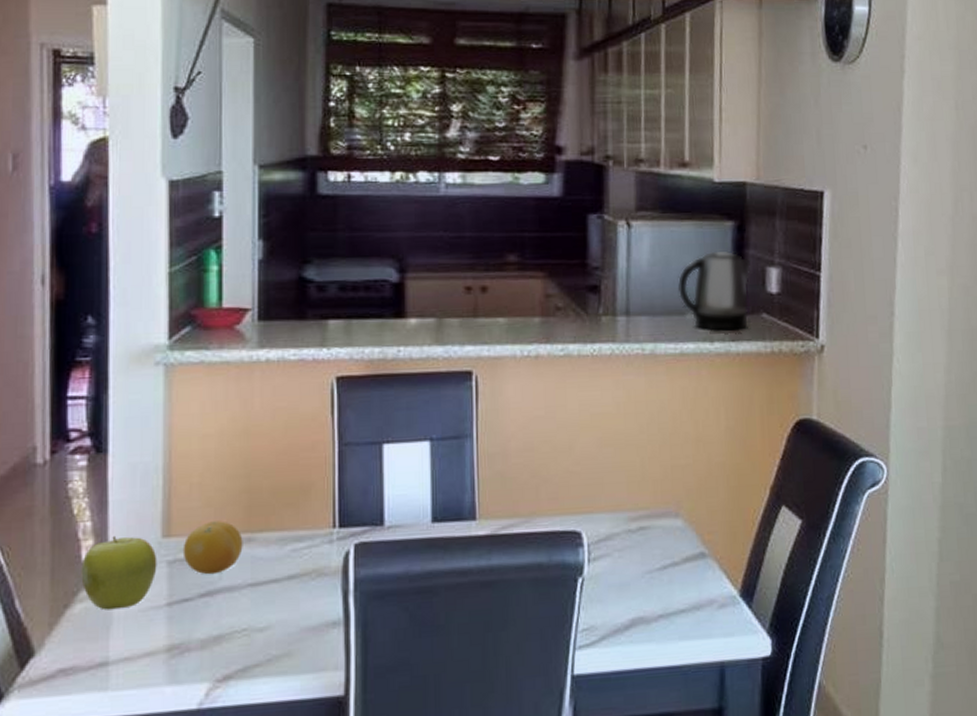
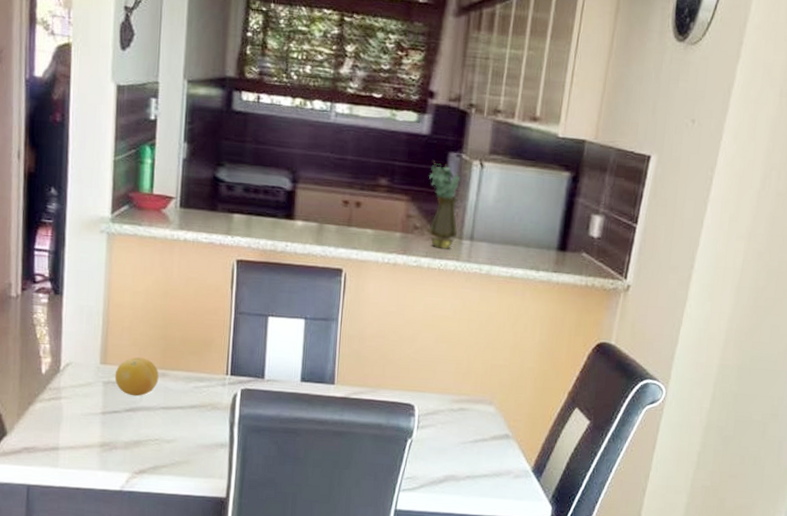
fruit: present [81,535,157,610] -> none [41,357,96,411]
vase: none [567,225,610,330] -> present [429,159,460,249]
kettle: present [678,250,752,331] -> none [516,195,580,264]

